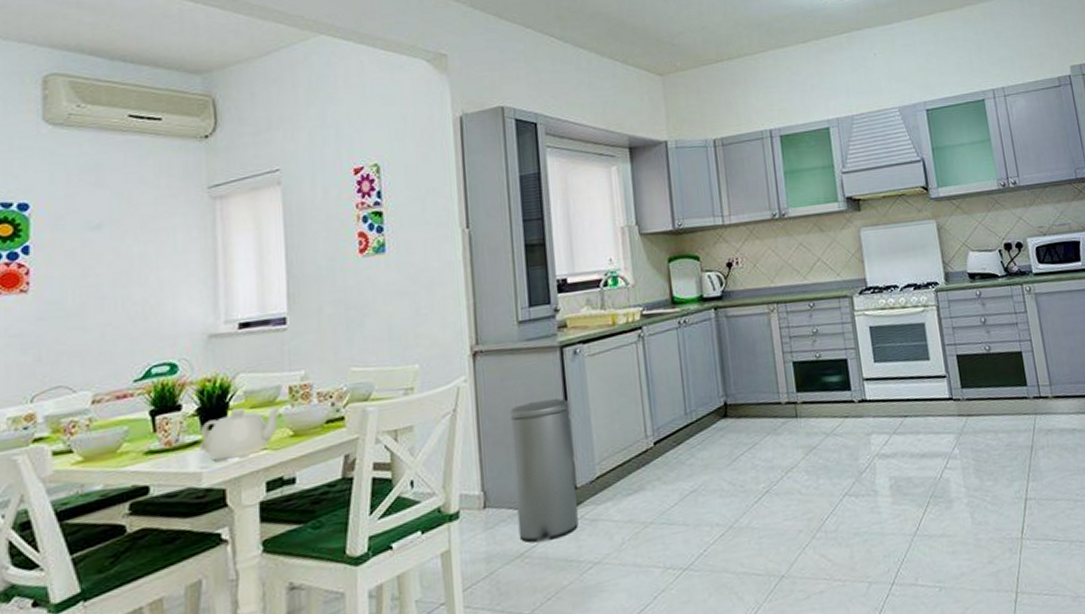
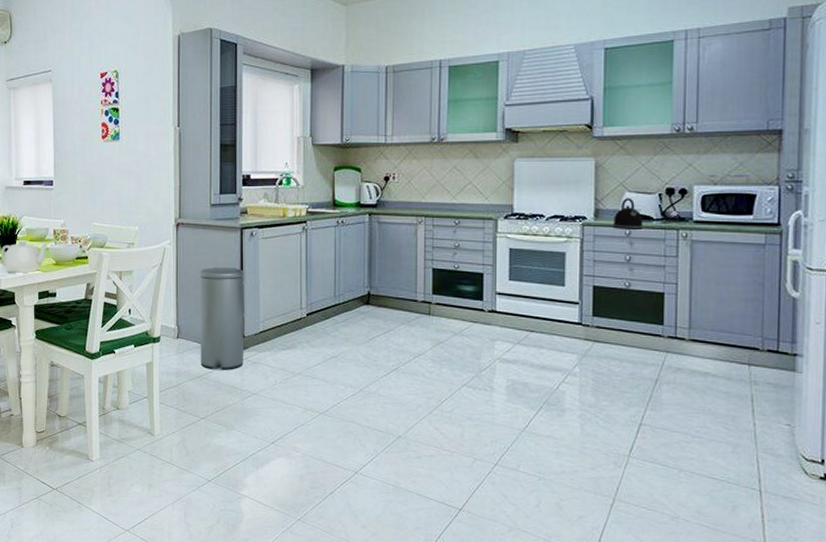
kettle: none [963,257,991,292] -> present [612,198,643,231]

